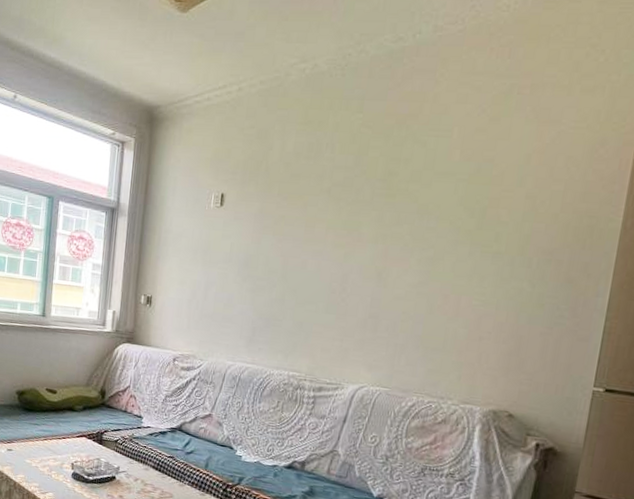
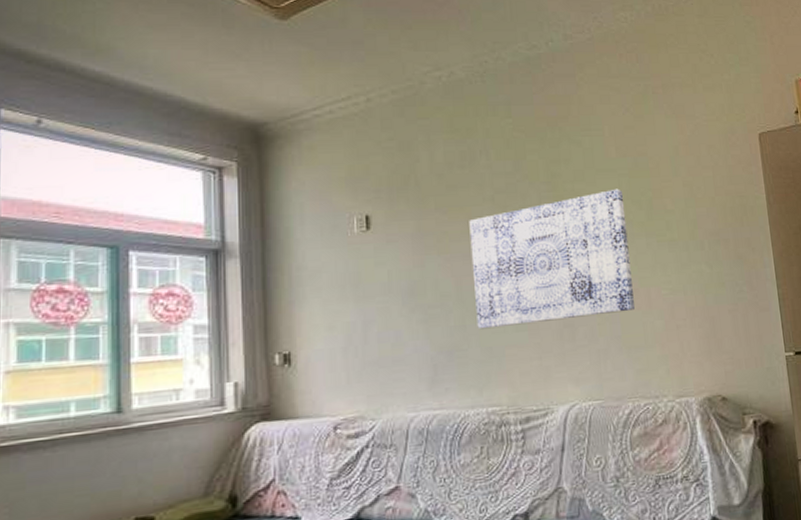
wall art: none [294,193,457,314] -> present [469,188,635,330]

